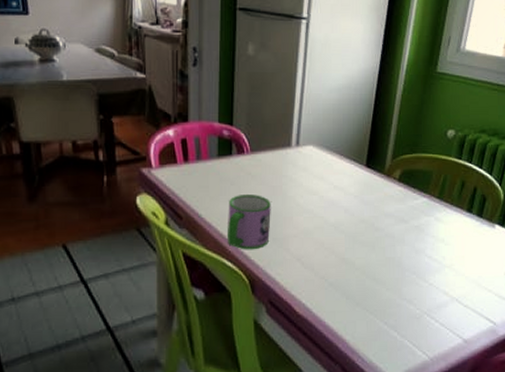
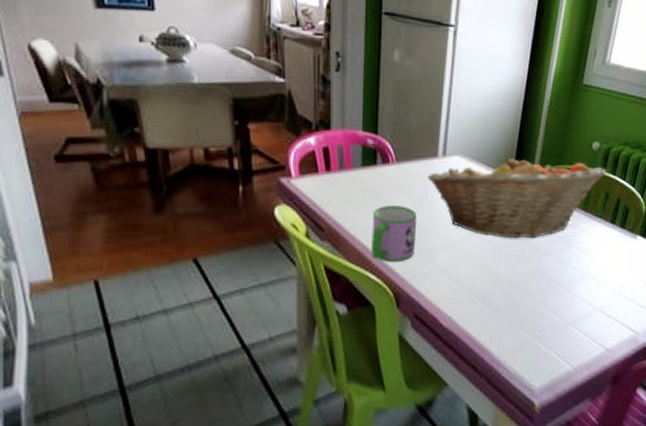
fruit basket: none [281,143,463,228] -> present [427,154,607,239]

